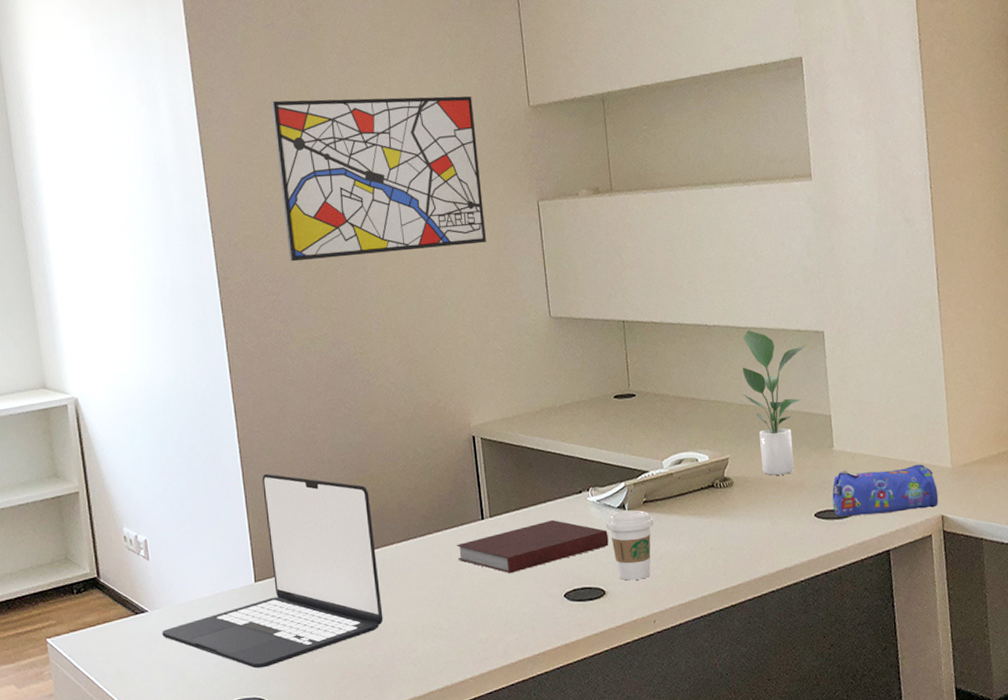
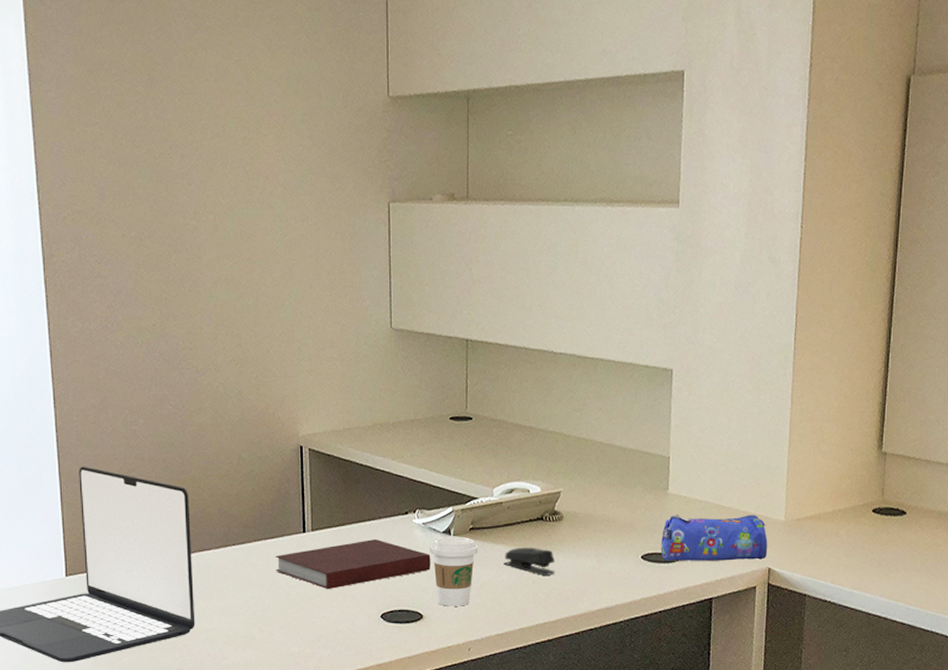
wall art: present [271,96,486,262] -> none [110,63,330,244]
stapler: none [680,515,732,542] -> present [503,547,555,575]
potted plant: present [743,330,807,476] -> none [582,361,653,513]

